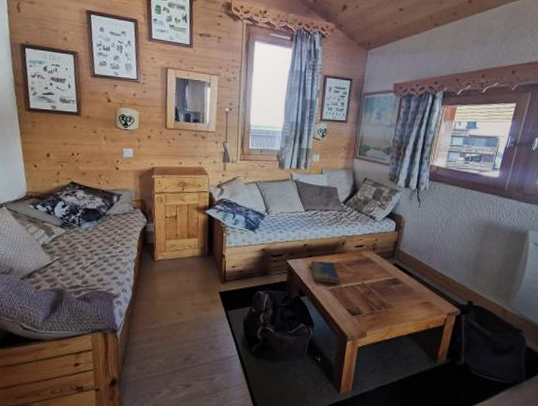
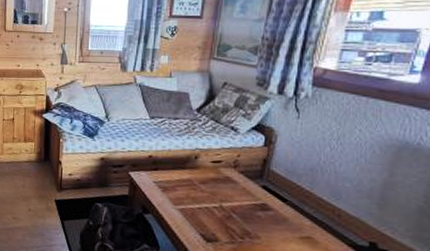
hardcover book: present [311,260,340,284] -> none [156,174,192,203]

